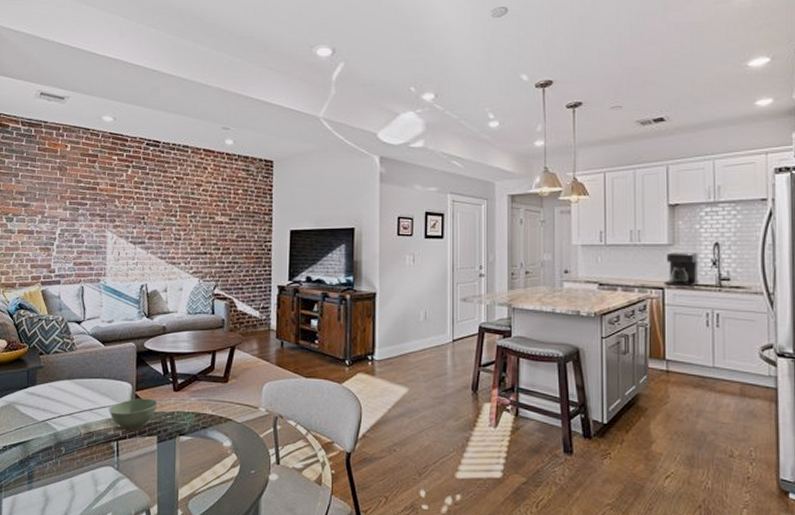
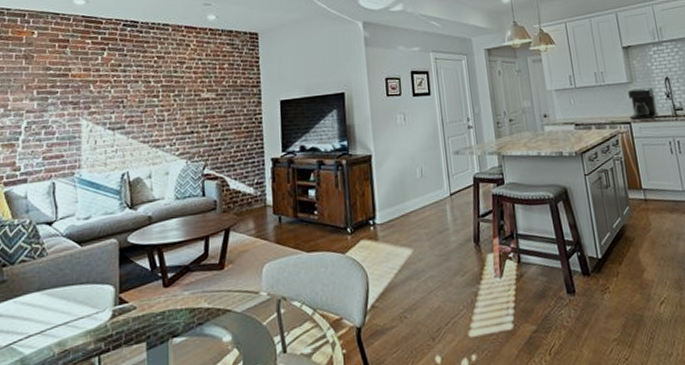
bowl: present [109,398,158,432] -> none [88,299,146,343]

